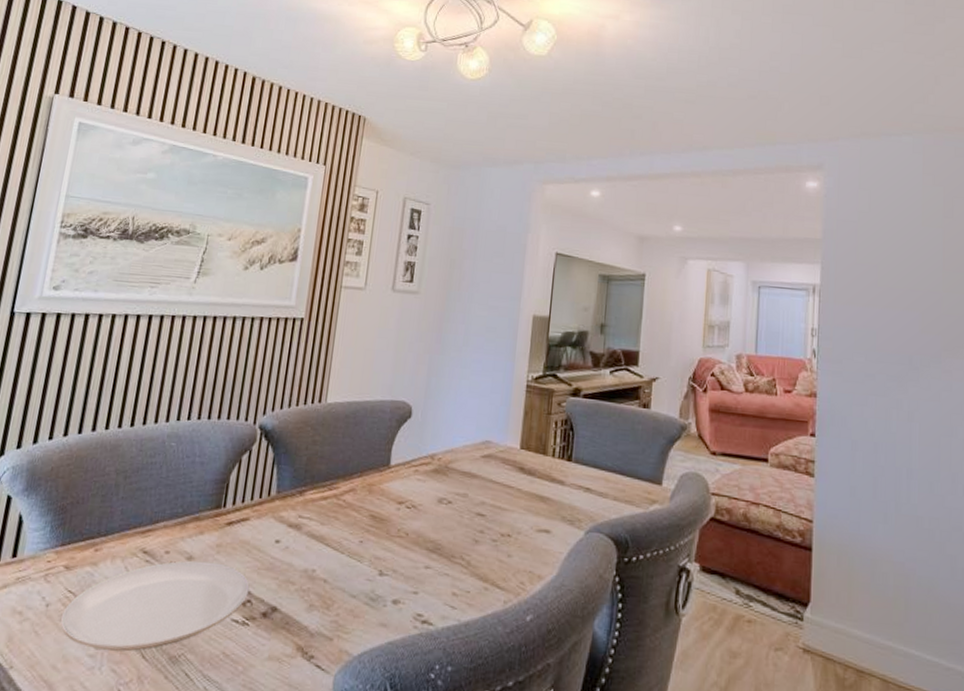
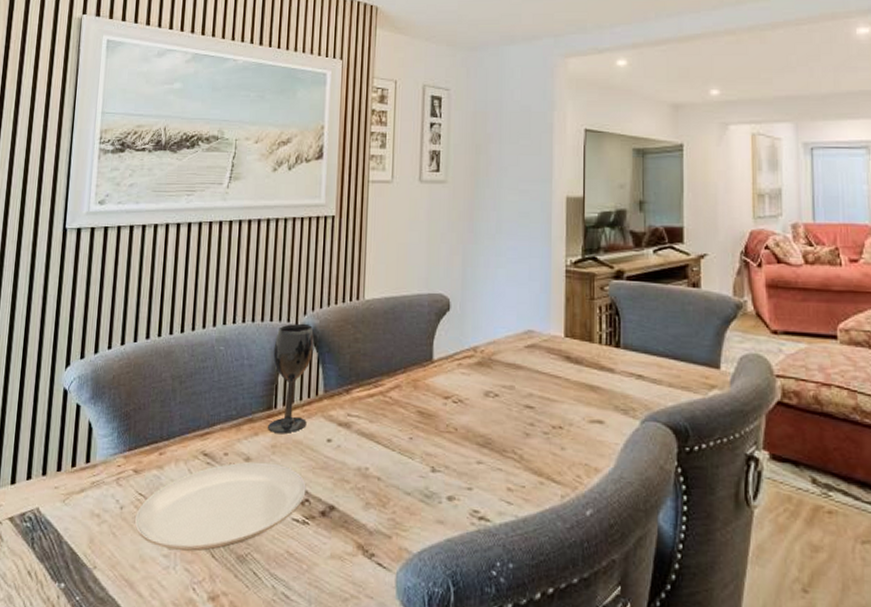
wine glass: none [214,423,272,533] -> present [268,324,315,433]

